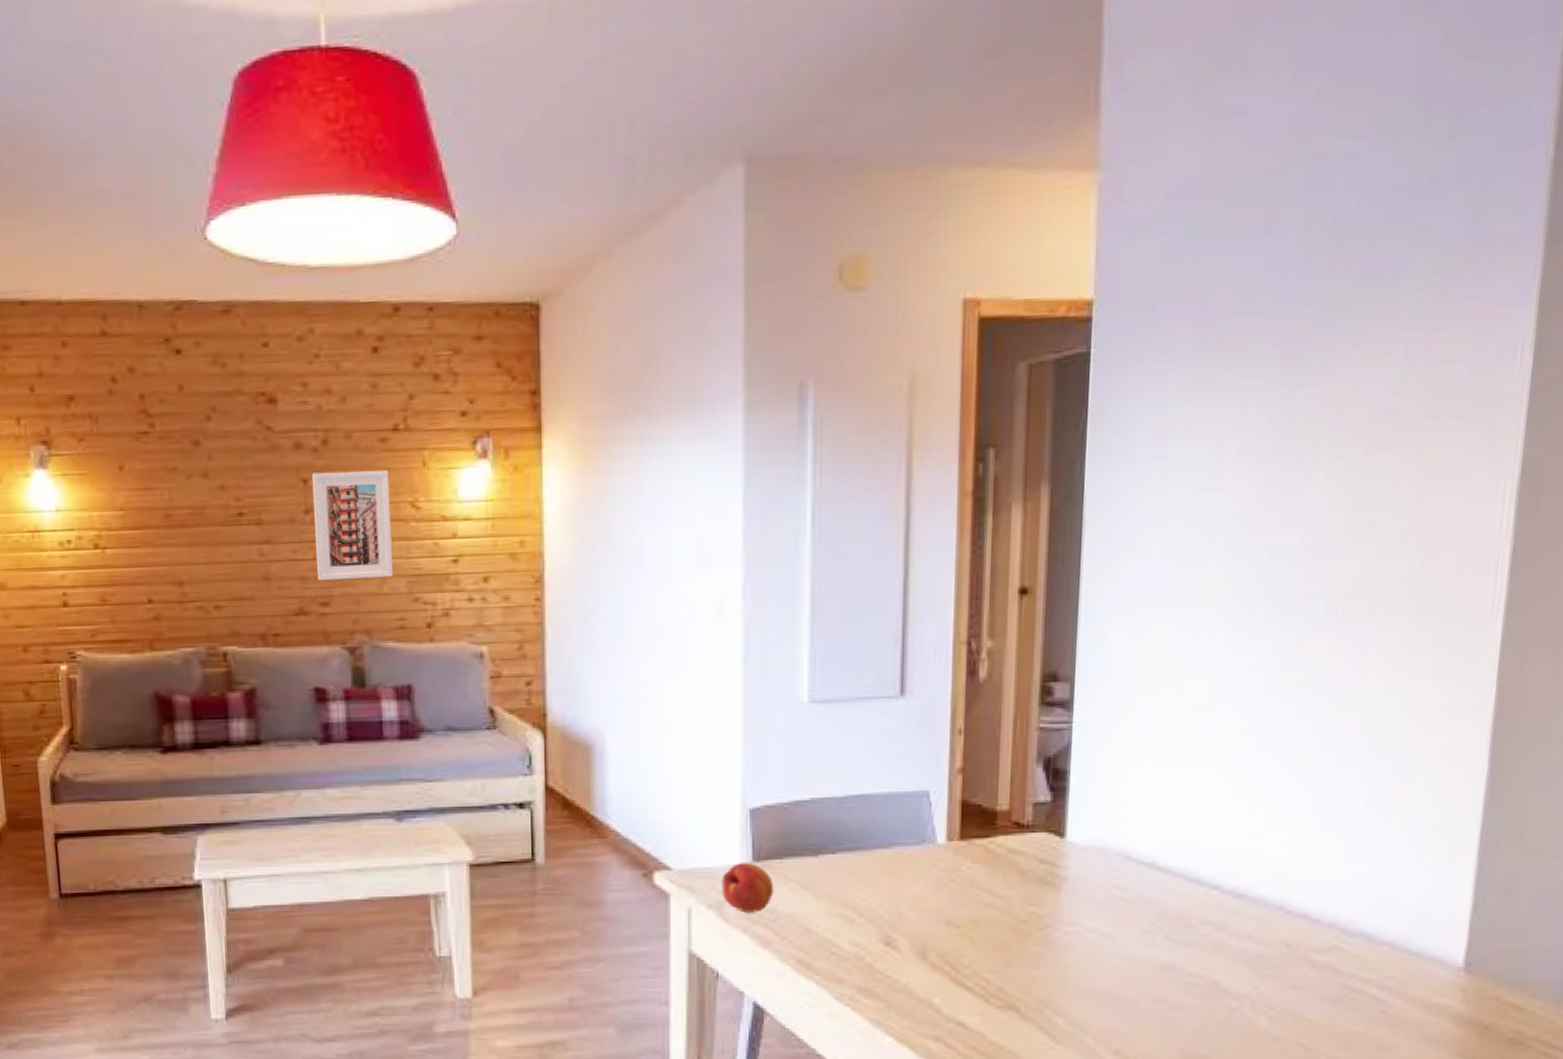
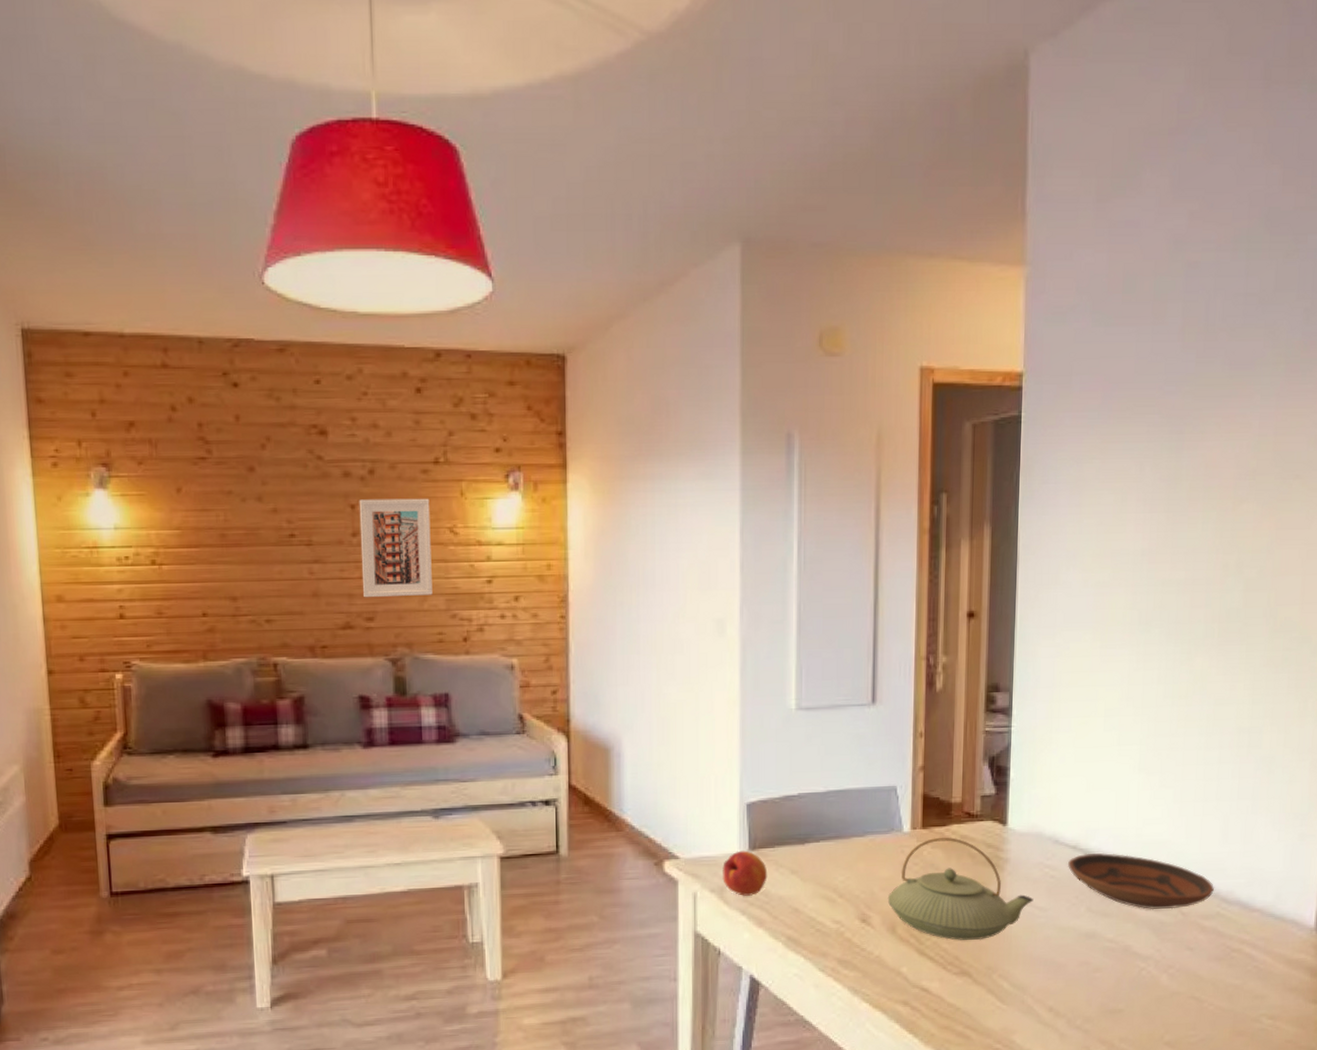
teapot: none [917,850,1098,969] -> present [887,837,1034,940]
bowl: none [1142,871,1332,941] -> present [1068,853,1215,910]

